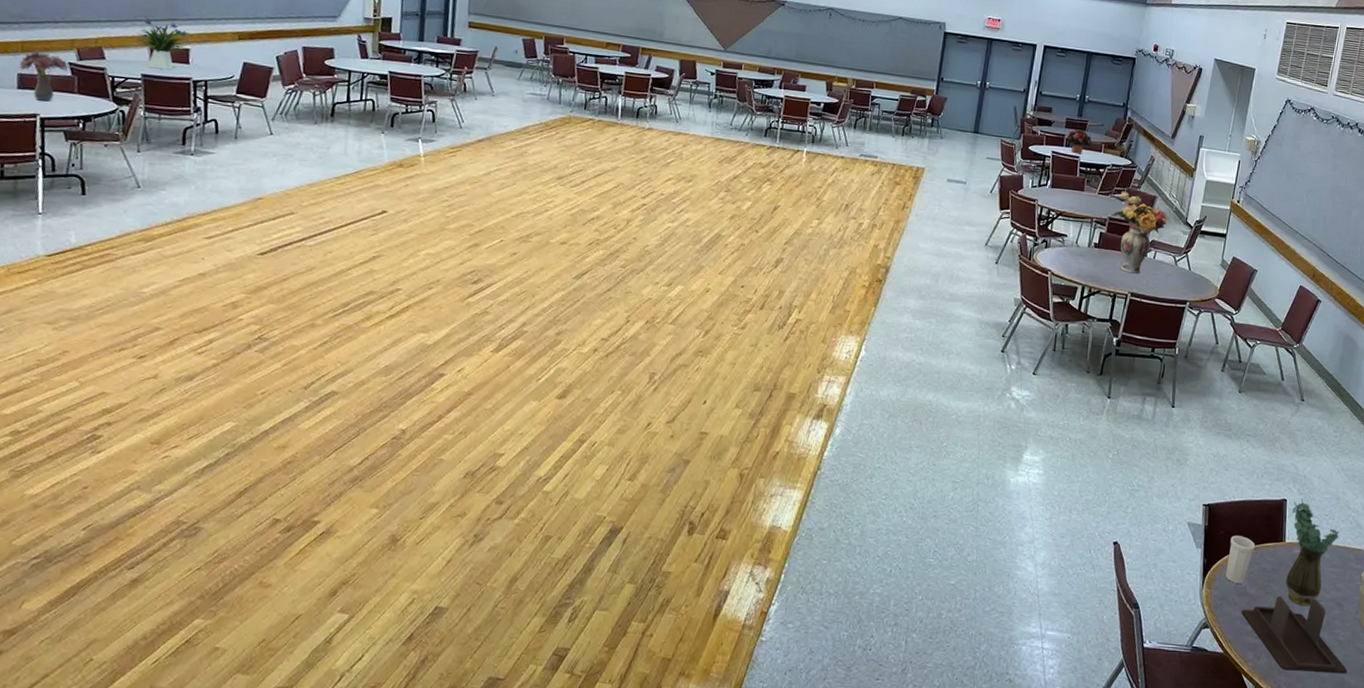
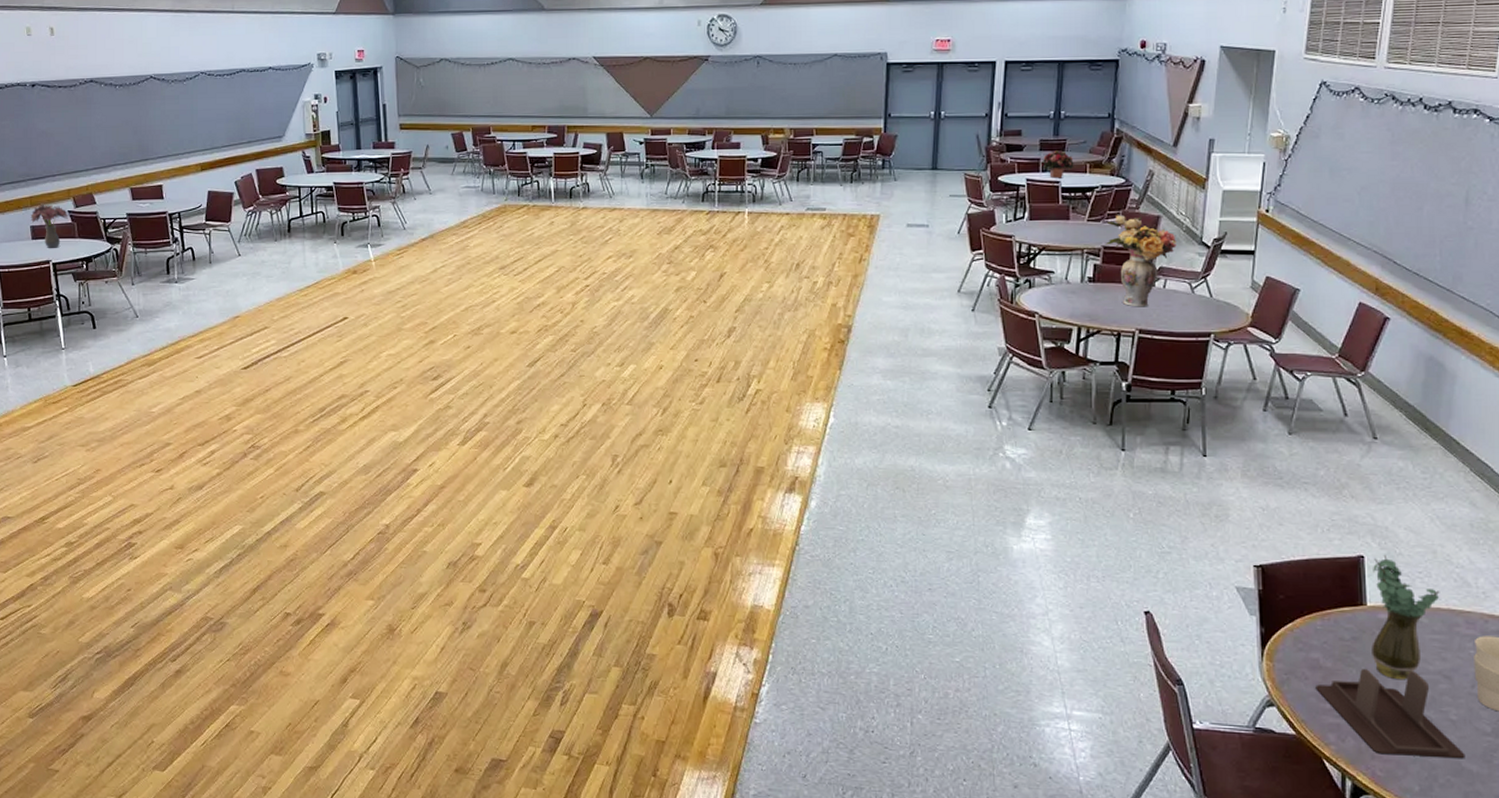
flower arrangement: present [136,16,189,70] -> none [118,160,160,207]
cup: present [1226,535,1256,584] -> none [1291,600,1327,655]

